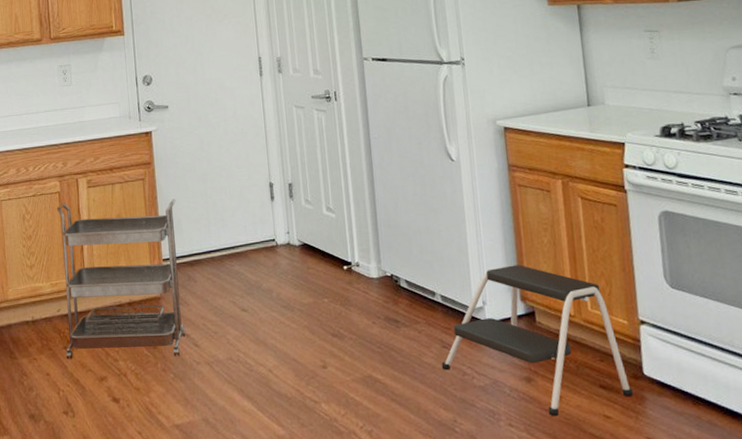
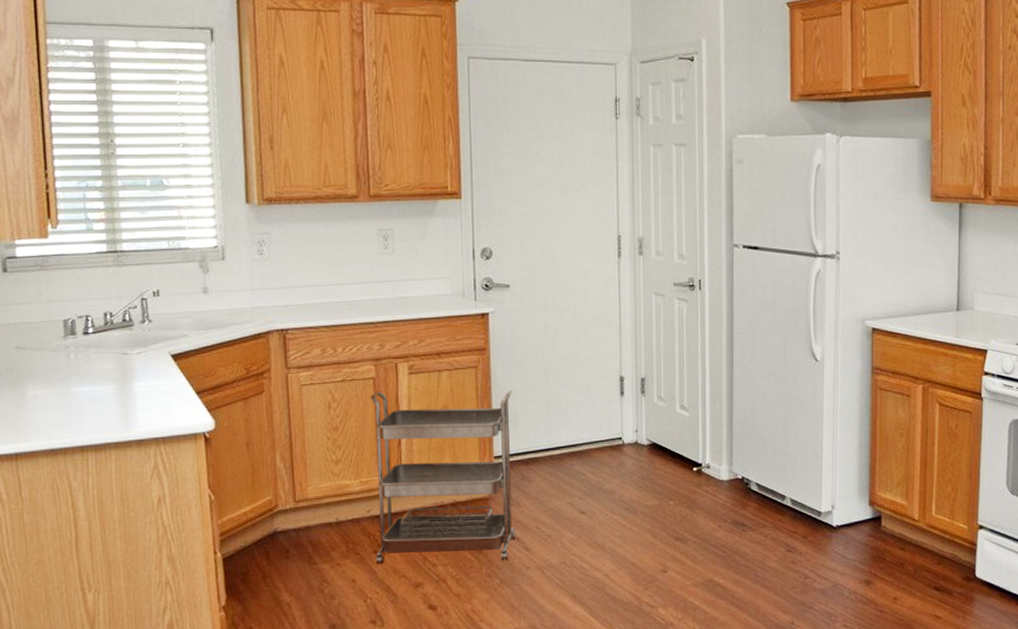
step stool: present [441,265,633,417] -> none [784,469,963,618]

